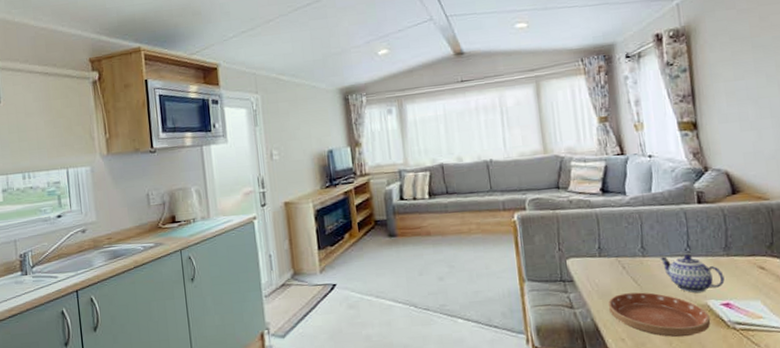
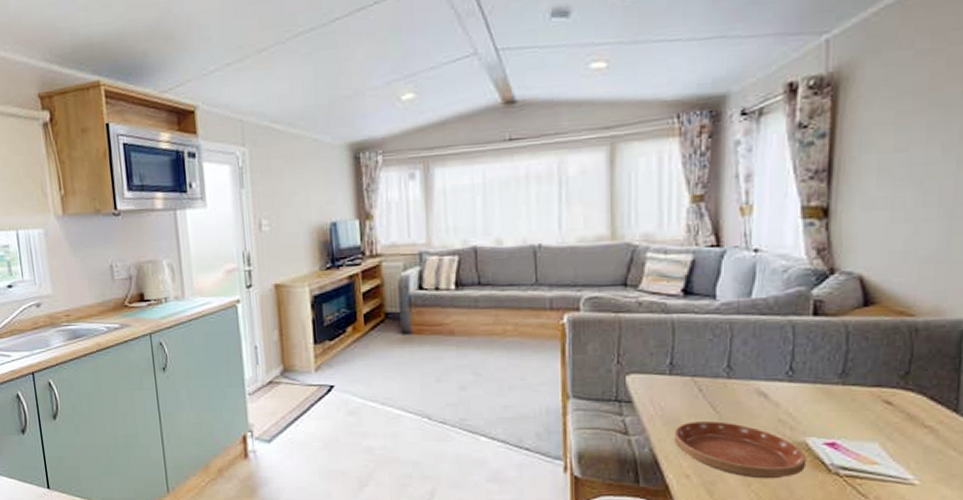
teapot: present [660,253,725,293] -> none [750,378,834,428]

